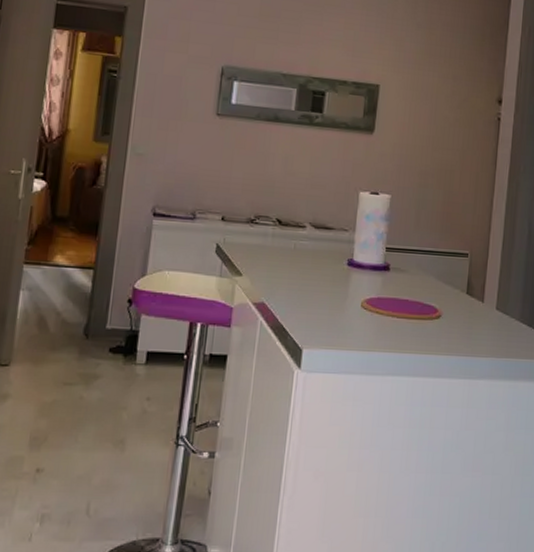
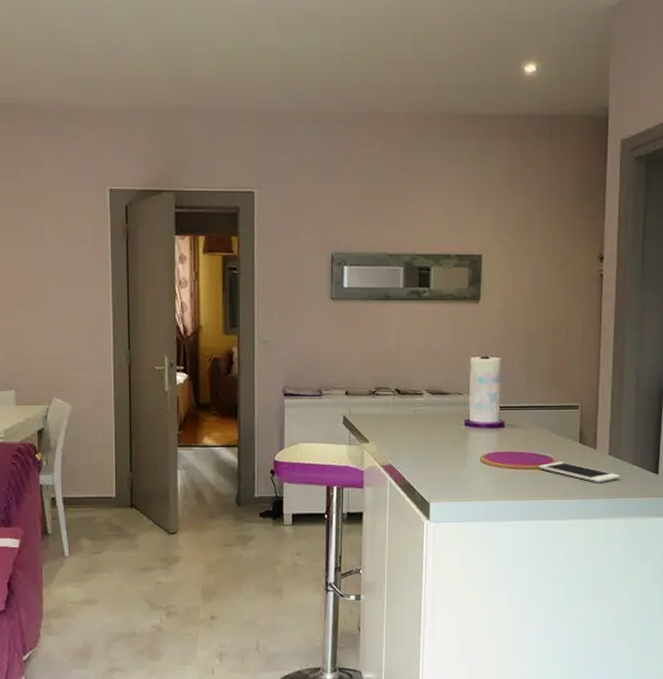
cell phone: none [422,313,506,340] -> present [539,462,619,483]

